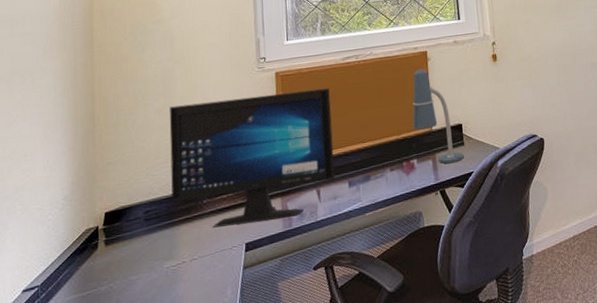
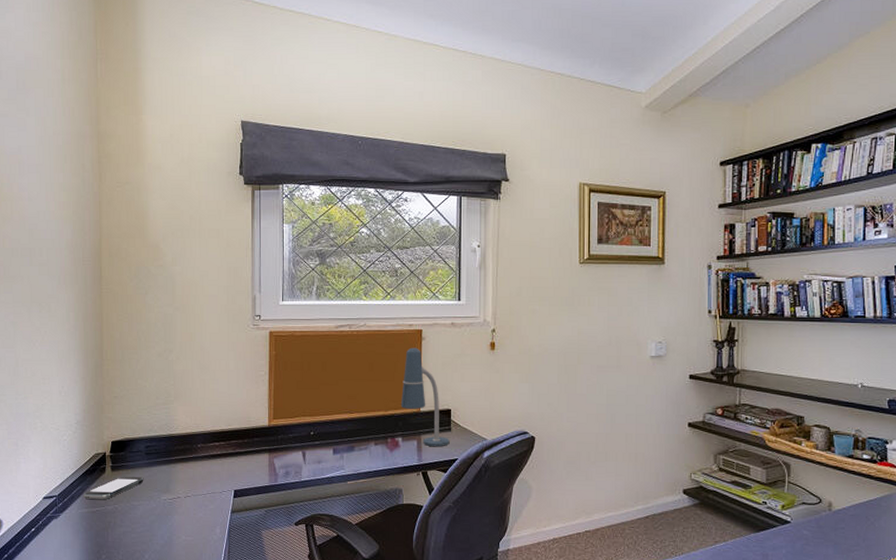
smartphone: none [71,246,143,283] -> present [83,476,144,500]
computer monitor: present [169,88,336,228] -> none [169,352,321,473]

